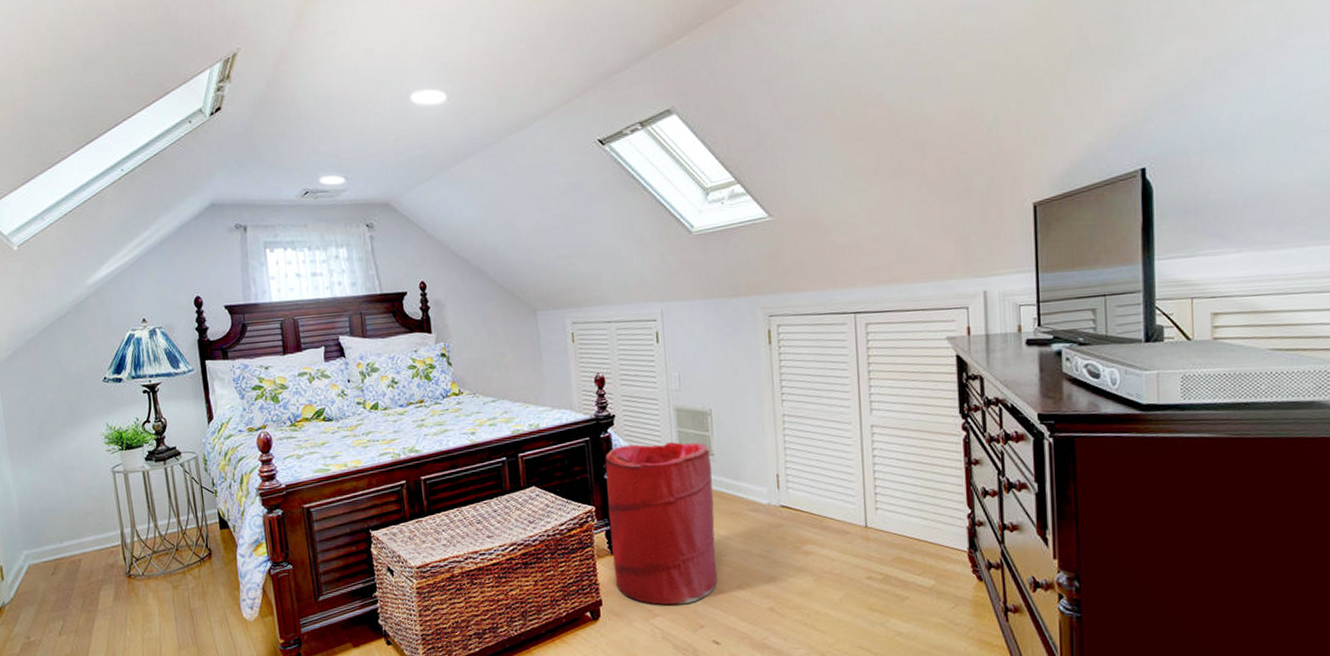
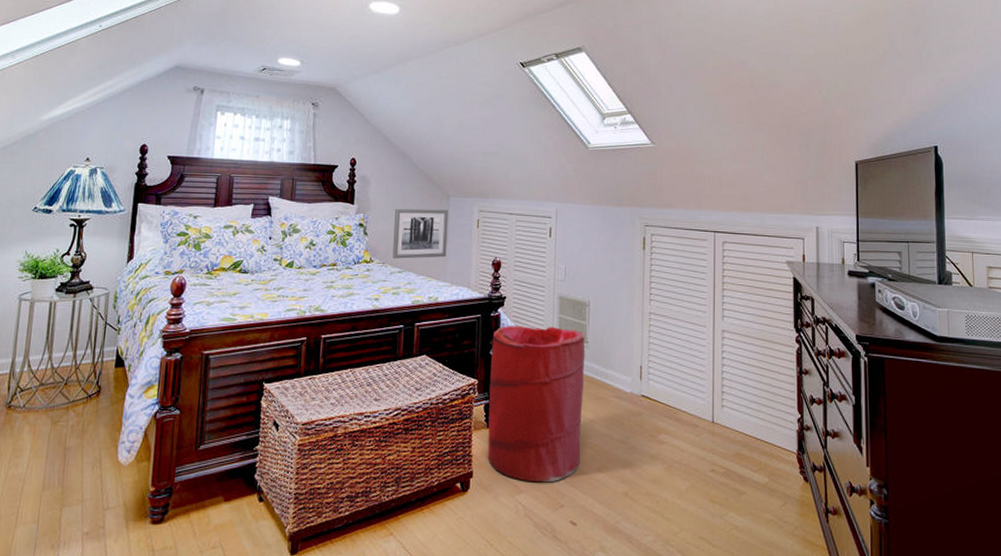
wall art: none [478,326,542,387] -> present [392,208,449,259]

